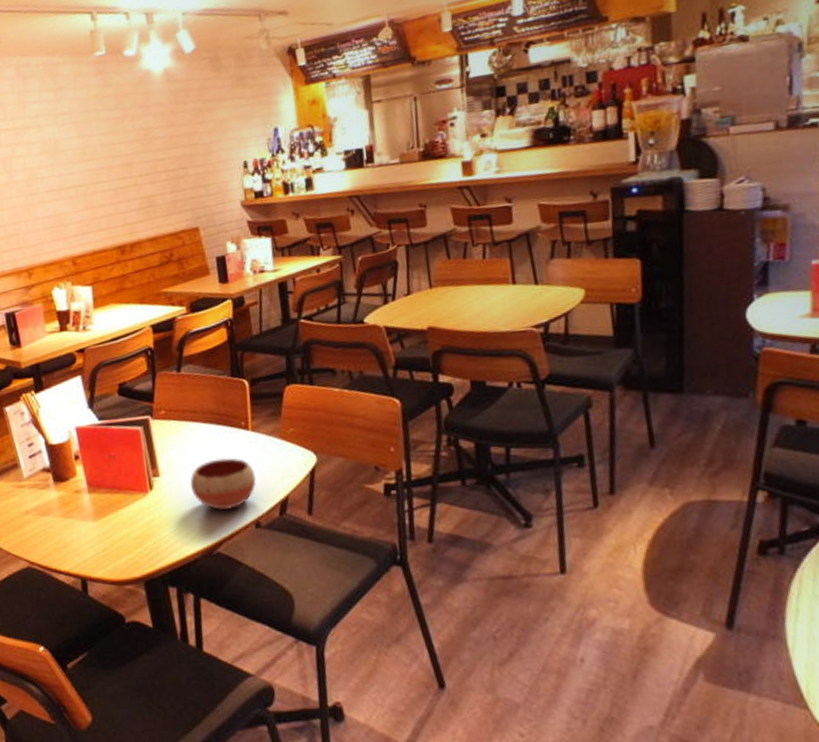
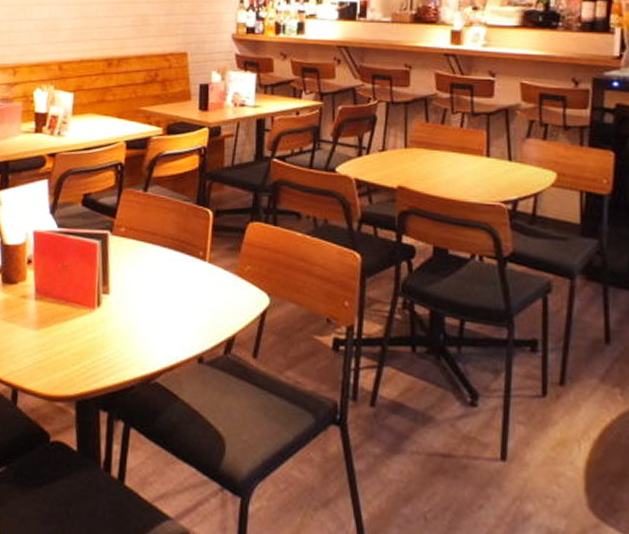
bowl: present [190,458,257,510] -> none [138,285,206,340]

